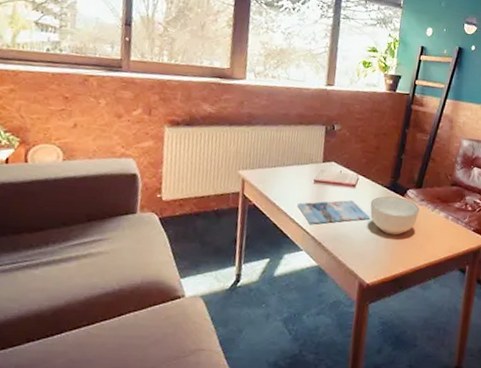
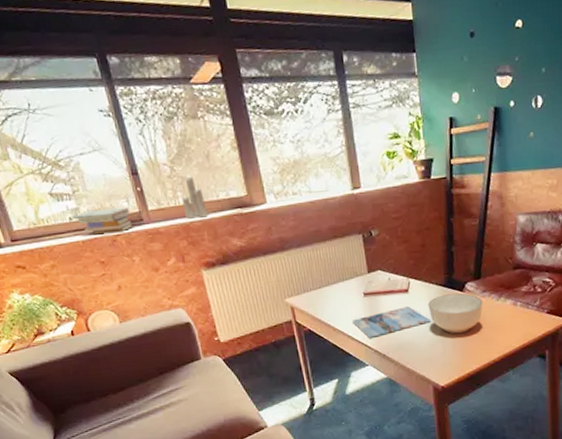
books: none [50,46,111,75] -> present [72,208,133,235]
candle: none [165,37,189,79] -> present [181,174,210,219]

